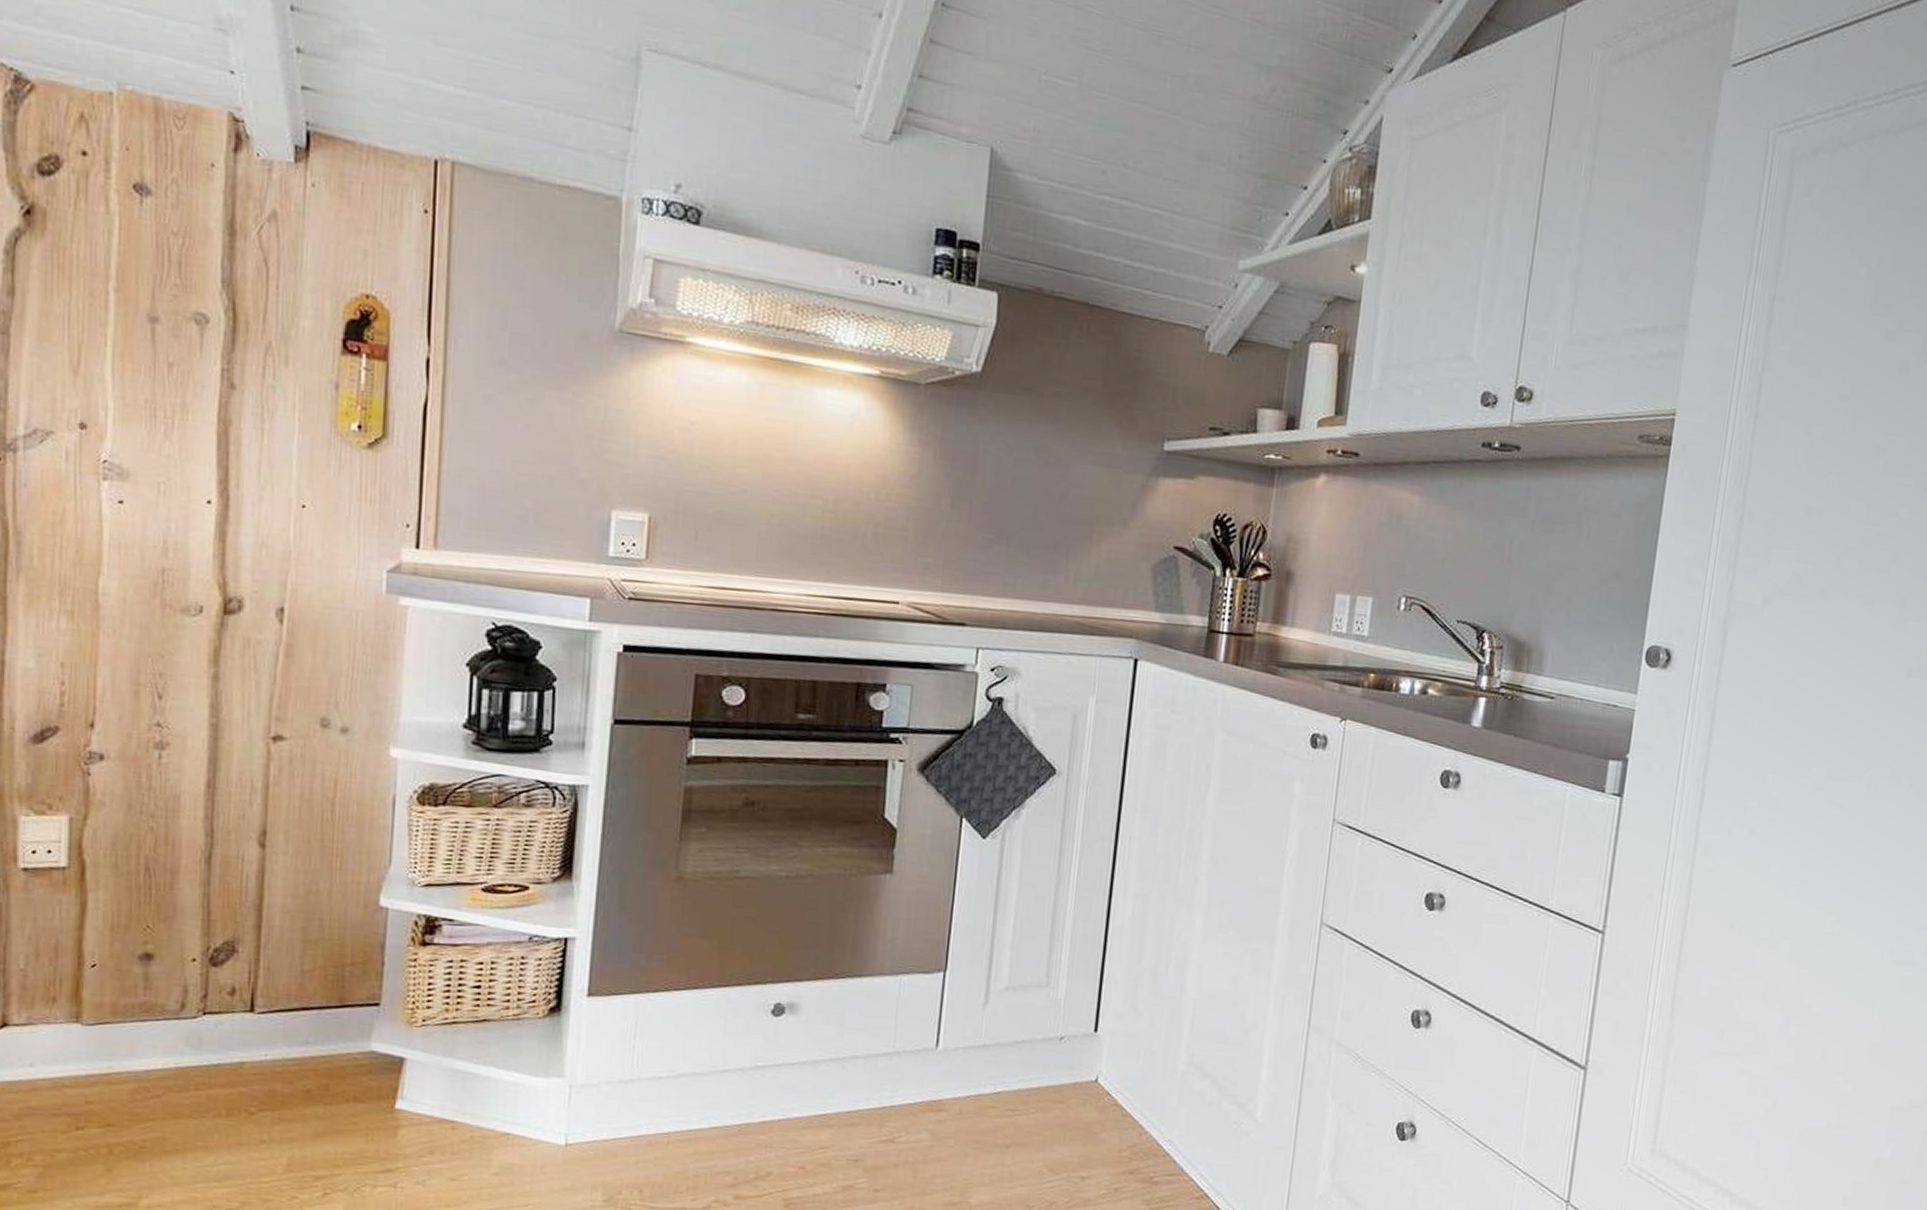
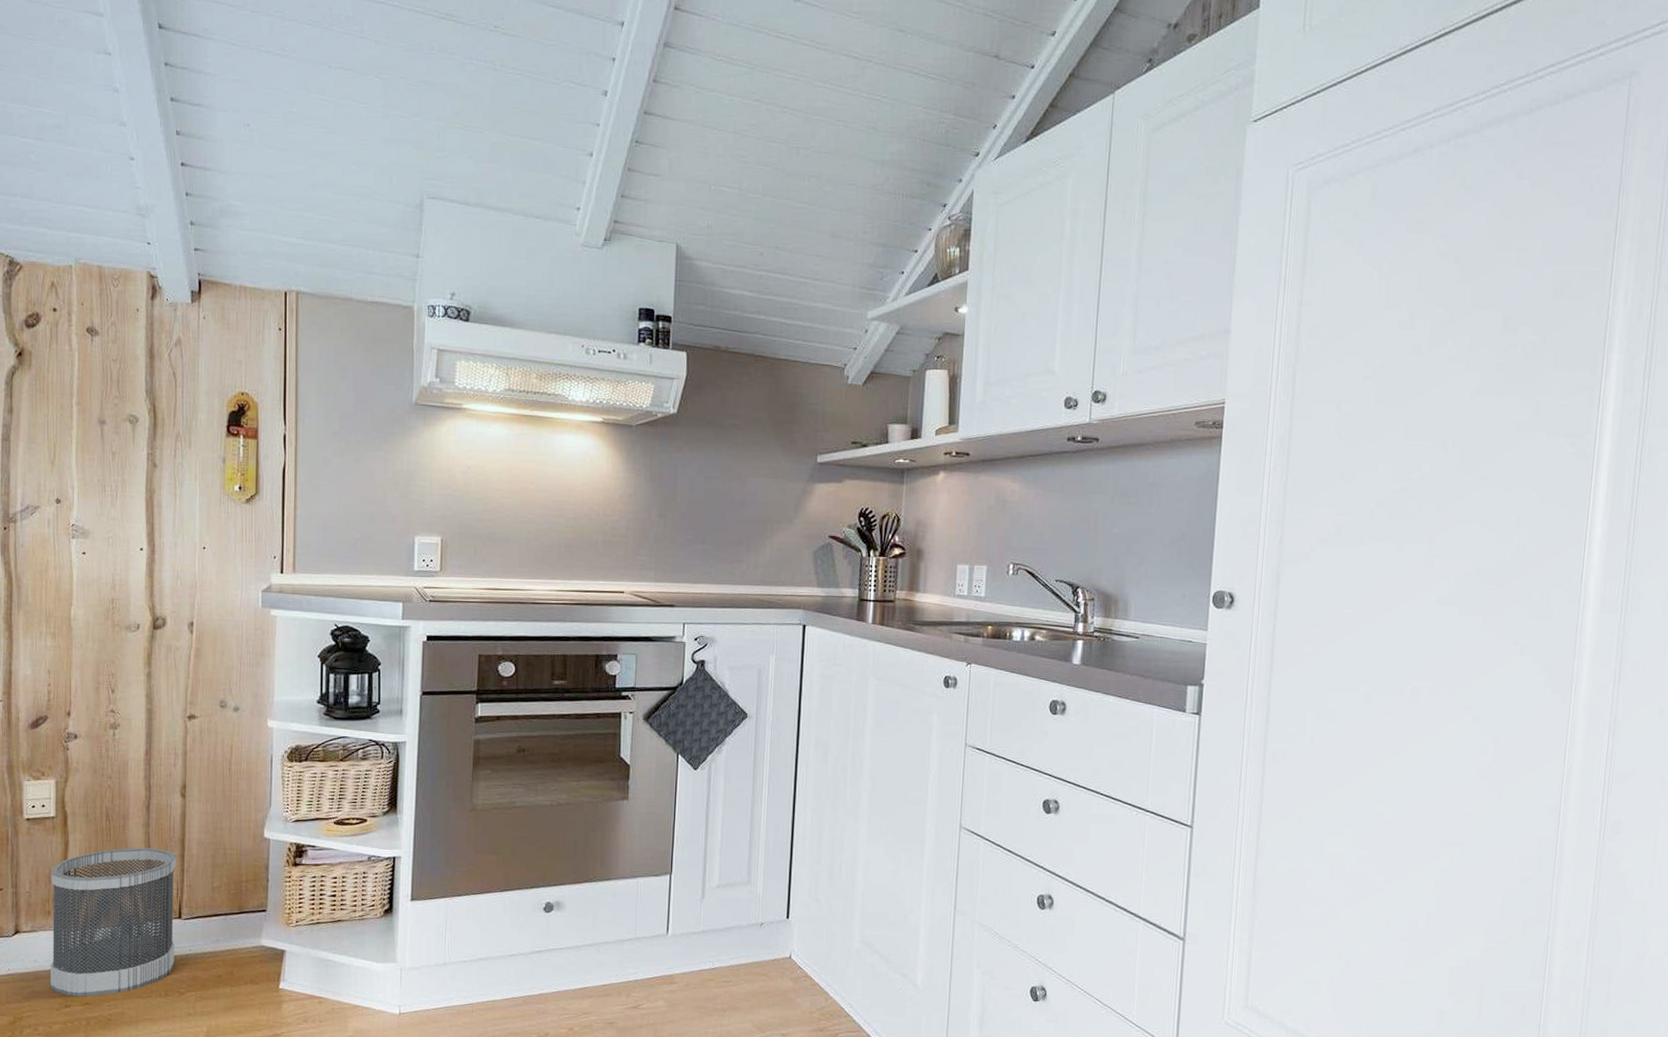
wastebasket: none [53,913,249,1116] -> present [50,847,176,997]

